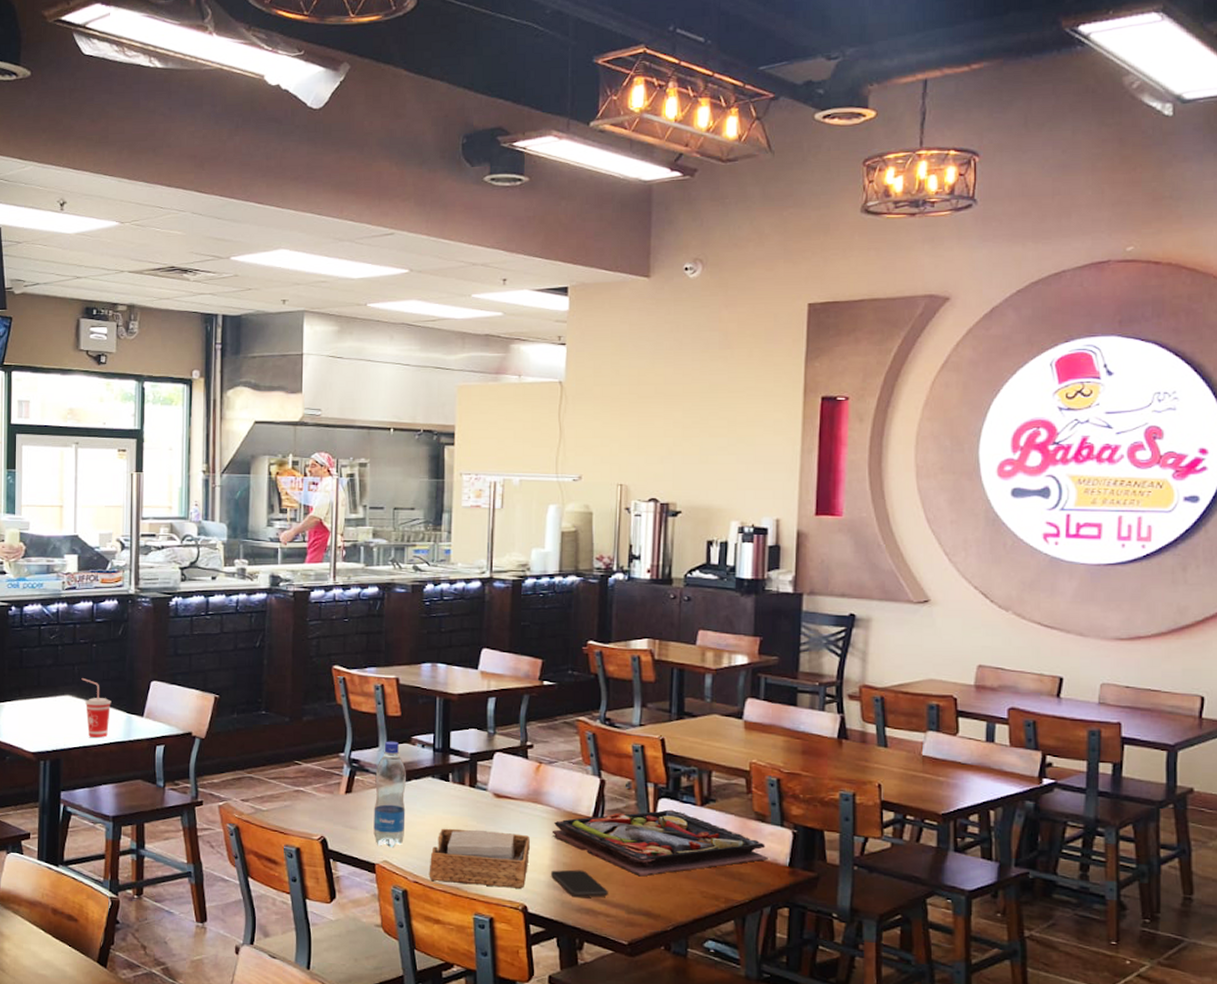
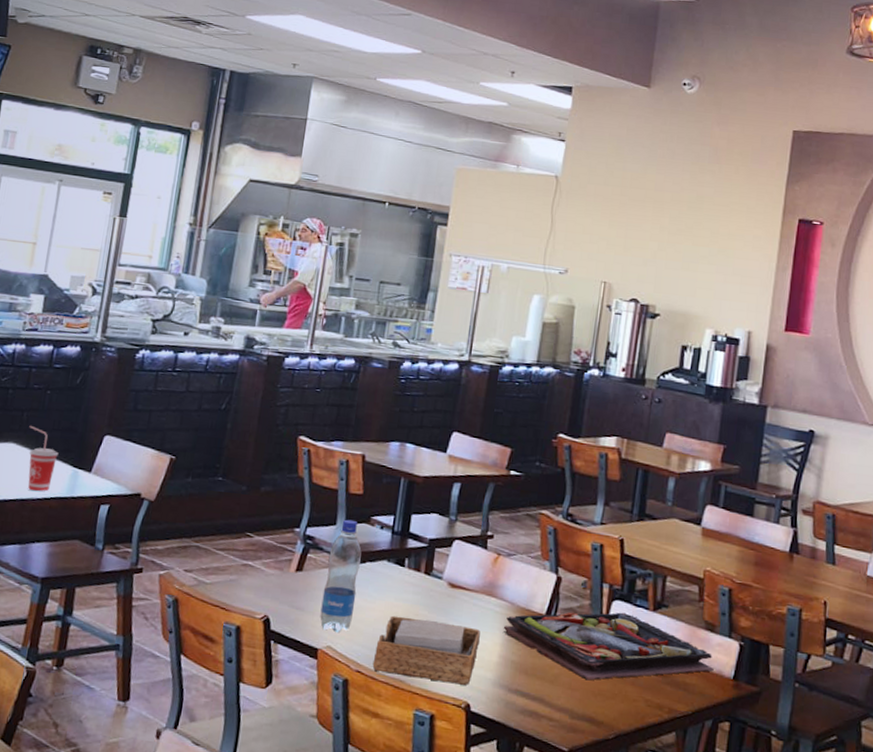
smartphone: present [550,869,608,898] -> none [497,667,554,699]

